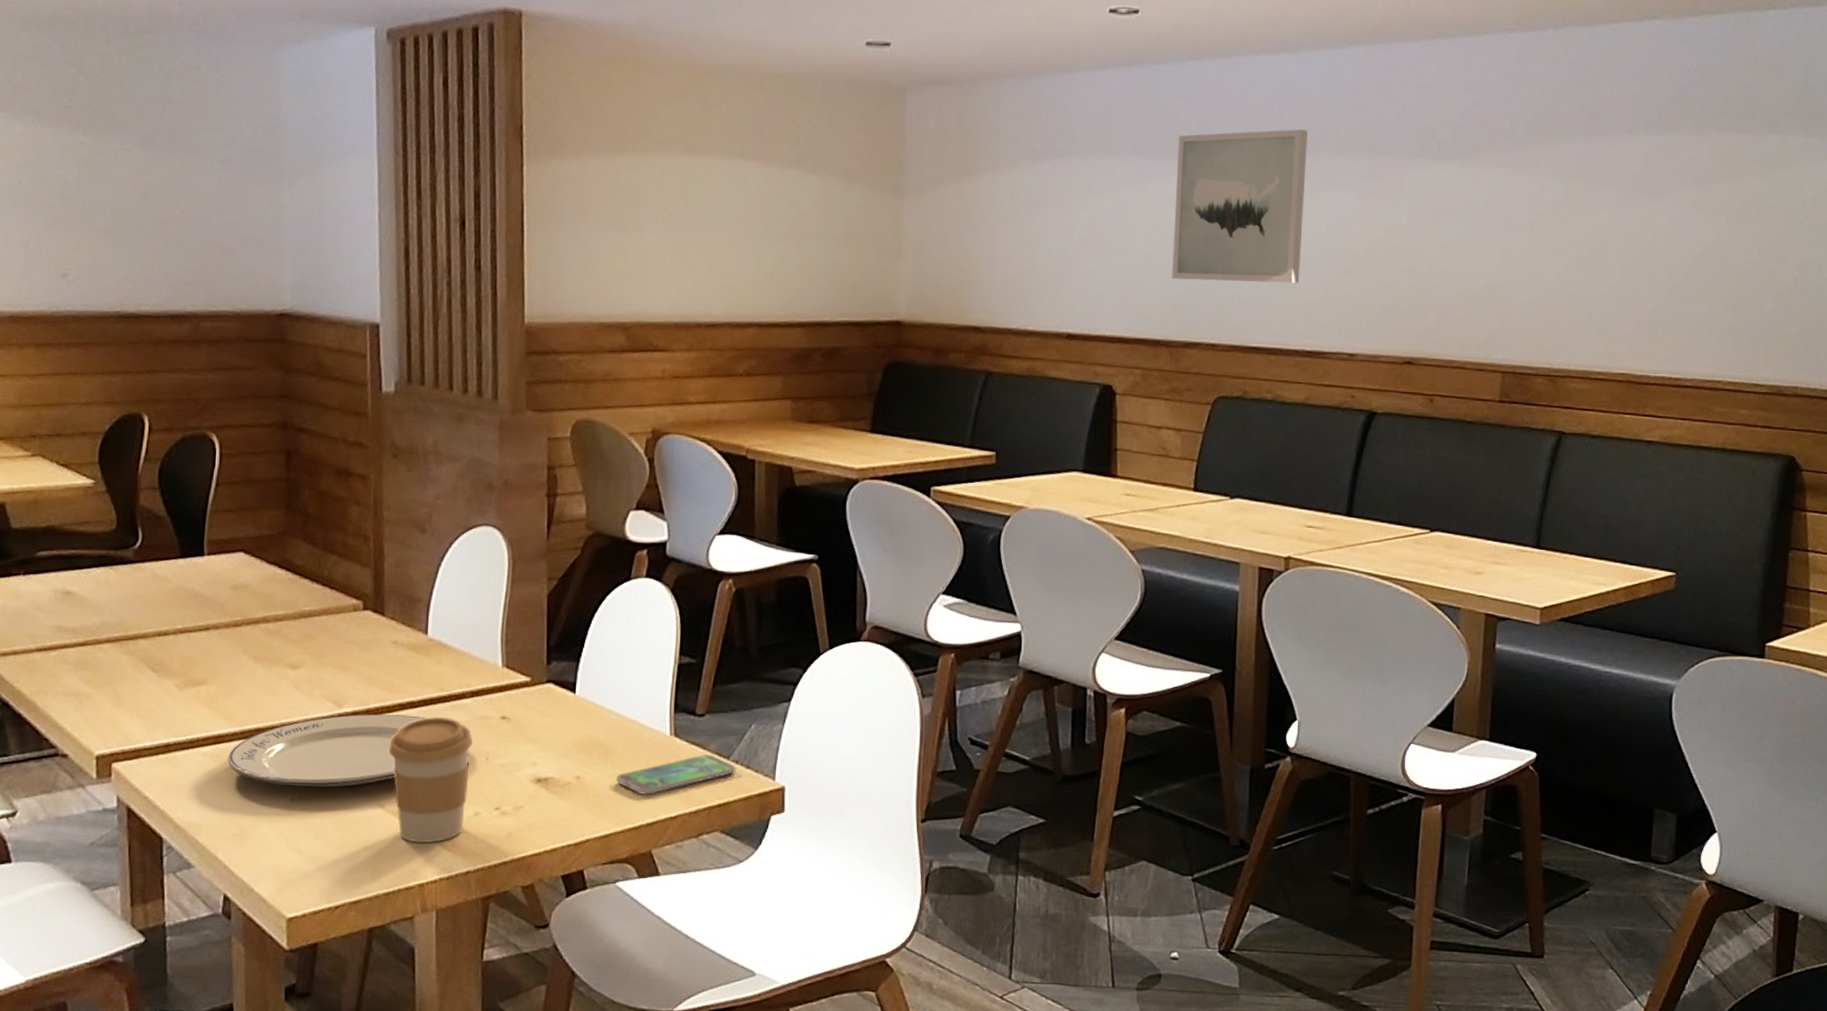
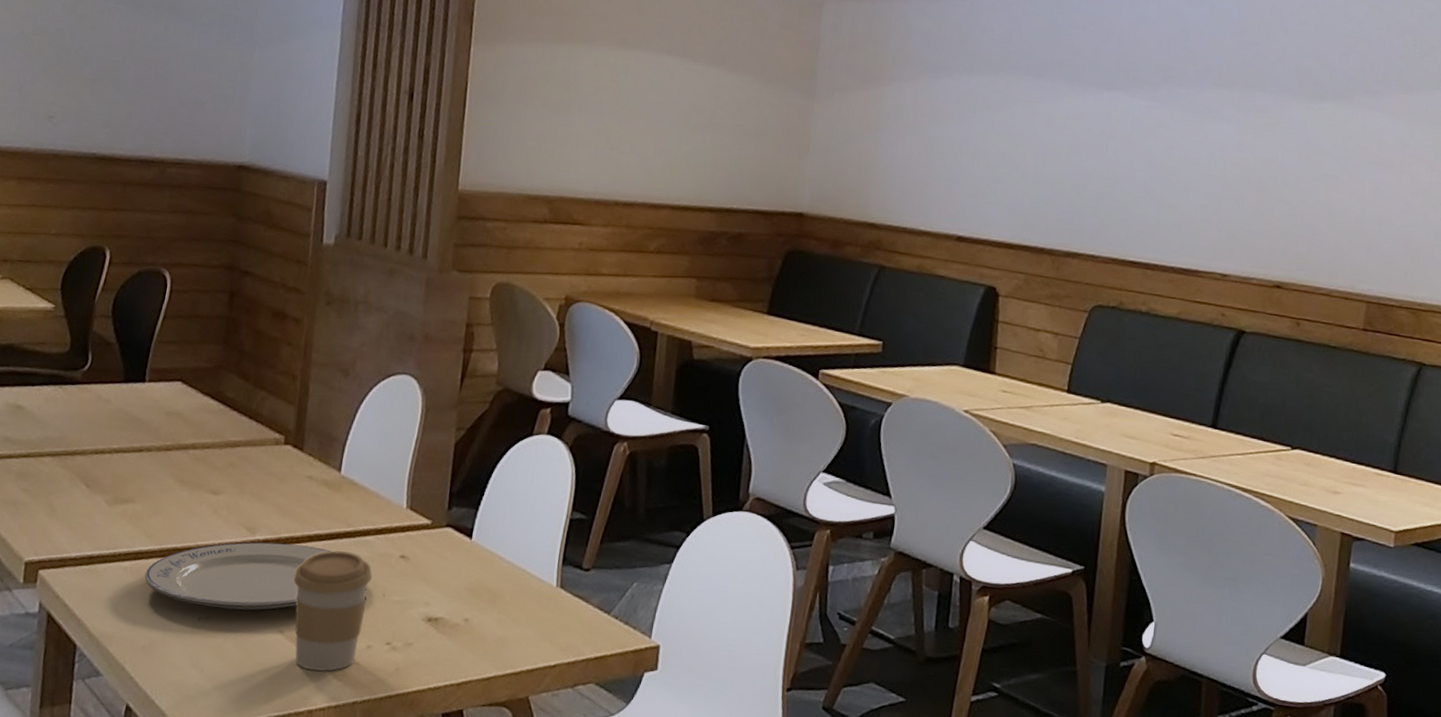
smartphone: present [616,754,737,795] -> none [502,607,616,642]
wall art: present [1172,129,1308,284] -> none [1058,60,1193,205]

